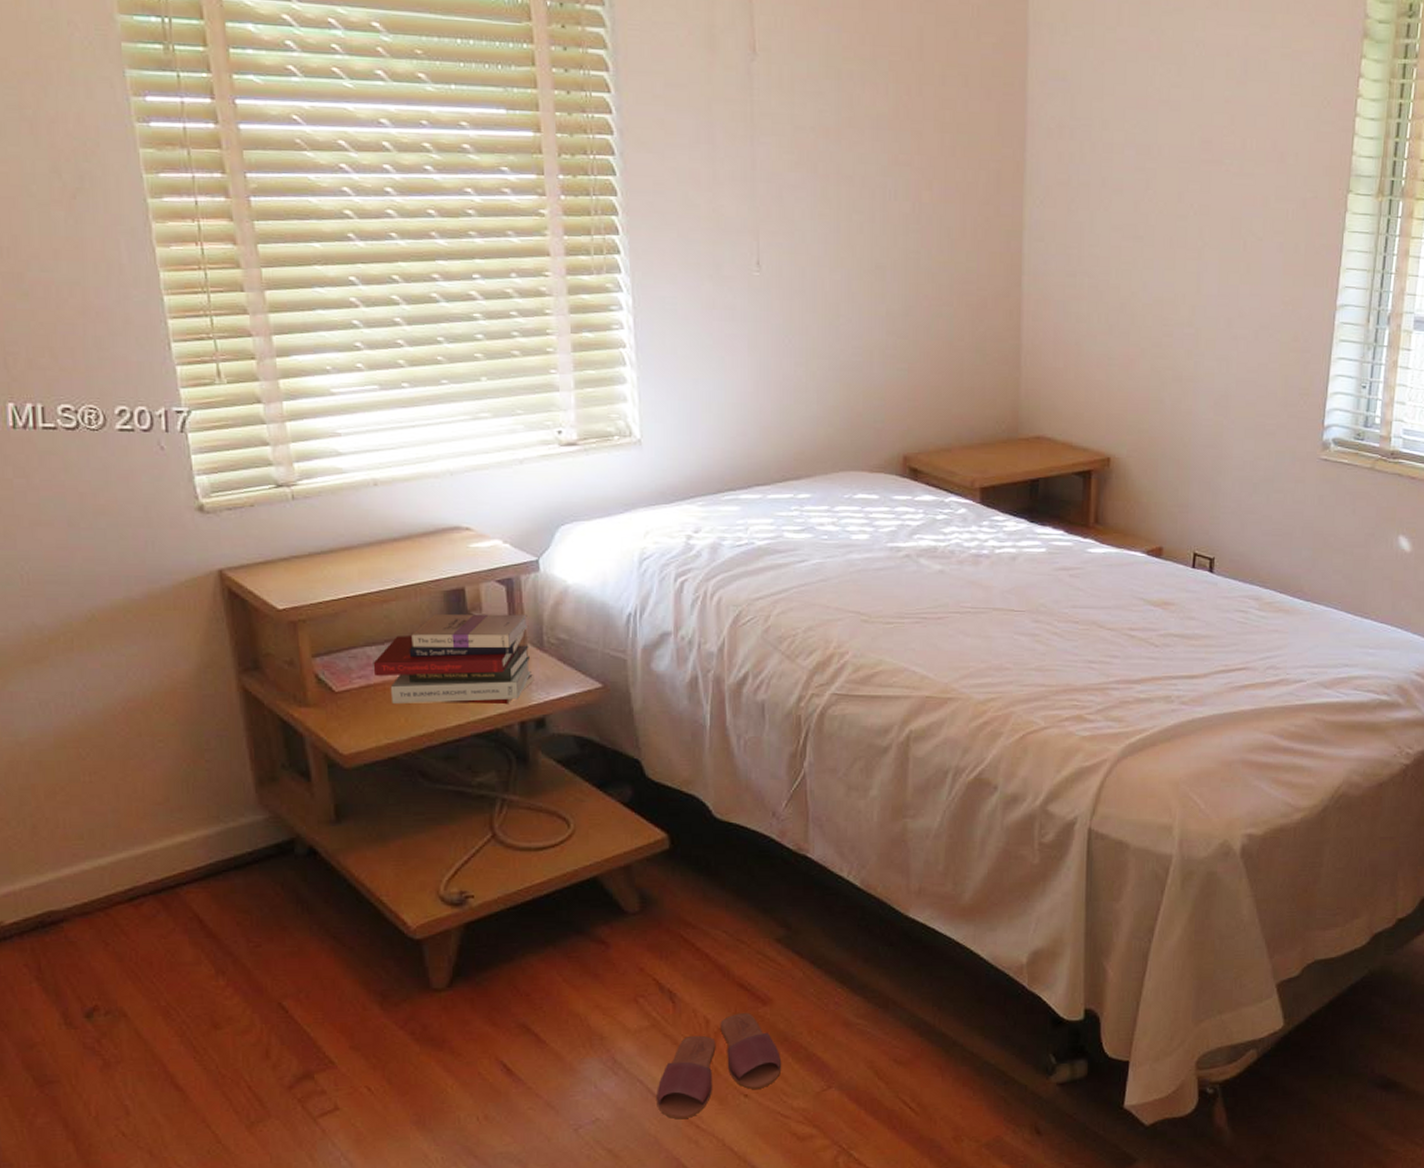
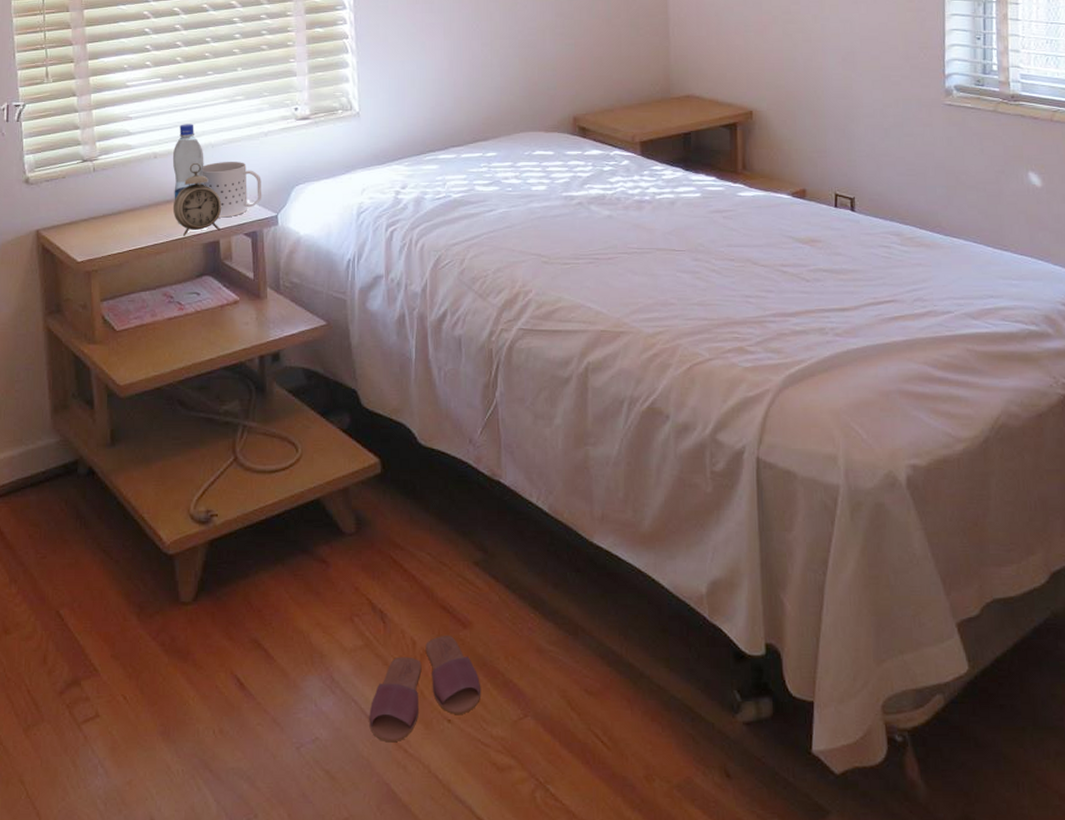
books: present [373,613,534,705] -> none [146,262,272,341]
bottle: none [398,444,442,570] -> present [172,124,204,227]
alarm clock: none [401,493,466,582] -> present [172,162,222,236]
mug: none [438,493,519,561] -> present [202,162,262,218]

